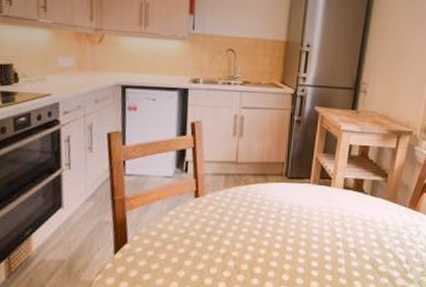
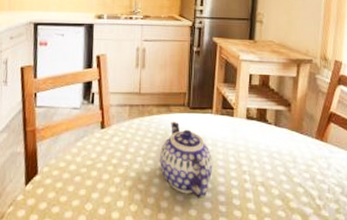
teapot: none [255,190,308,264] -> present [160,121,213,198]

